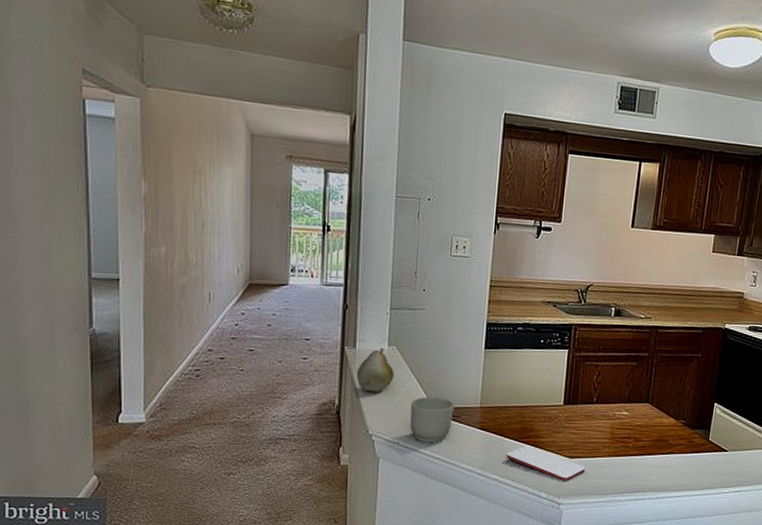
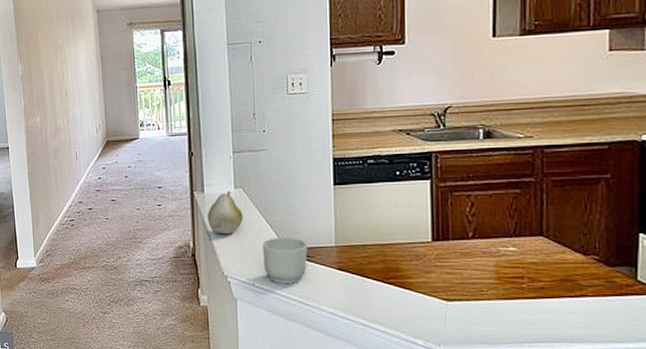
smartphone: present [507,445,586,481] -> none [371,286,469,327]

